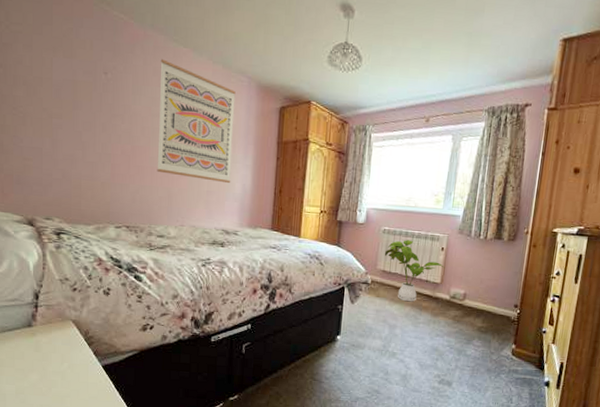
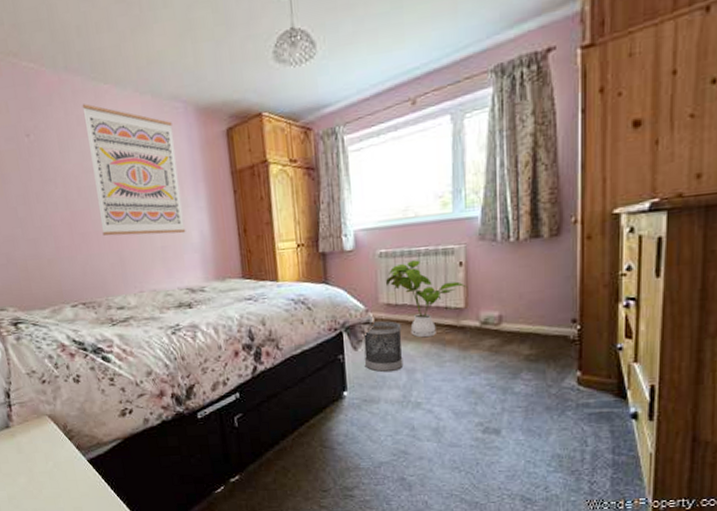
wastebasket: none [357,283,391,325] -> present [363,321,404,373]

